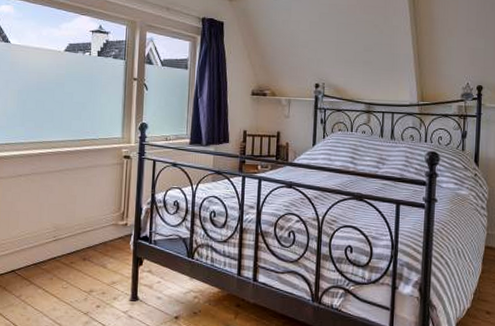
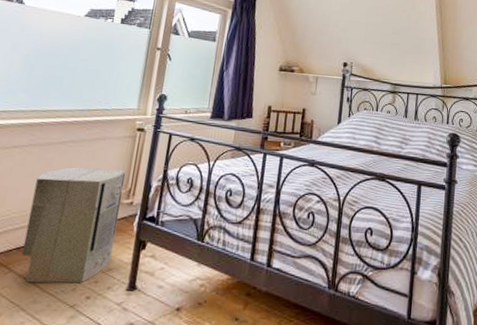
air purifier: none [38,192,119,294] -> present [21,167,127,283]

